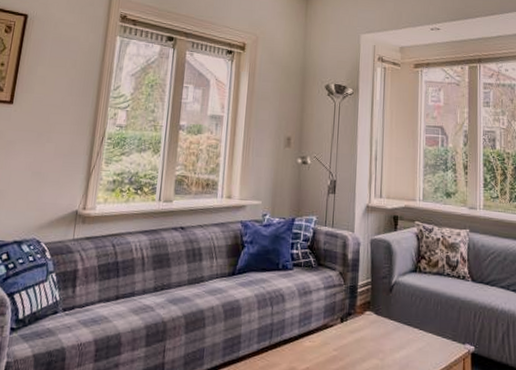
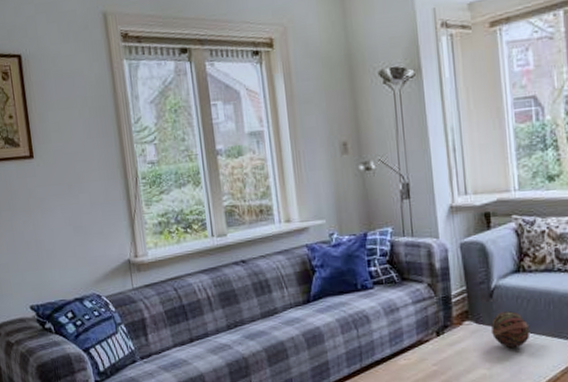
decorative ball: none [387,306,420,342] -> present [491,311,530,348]

